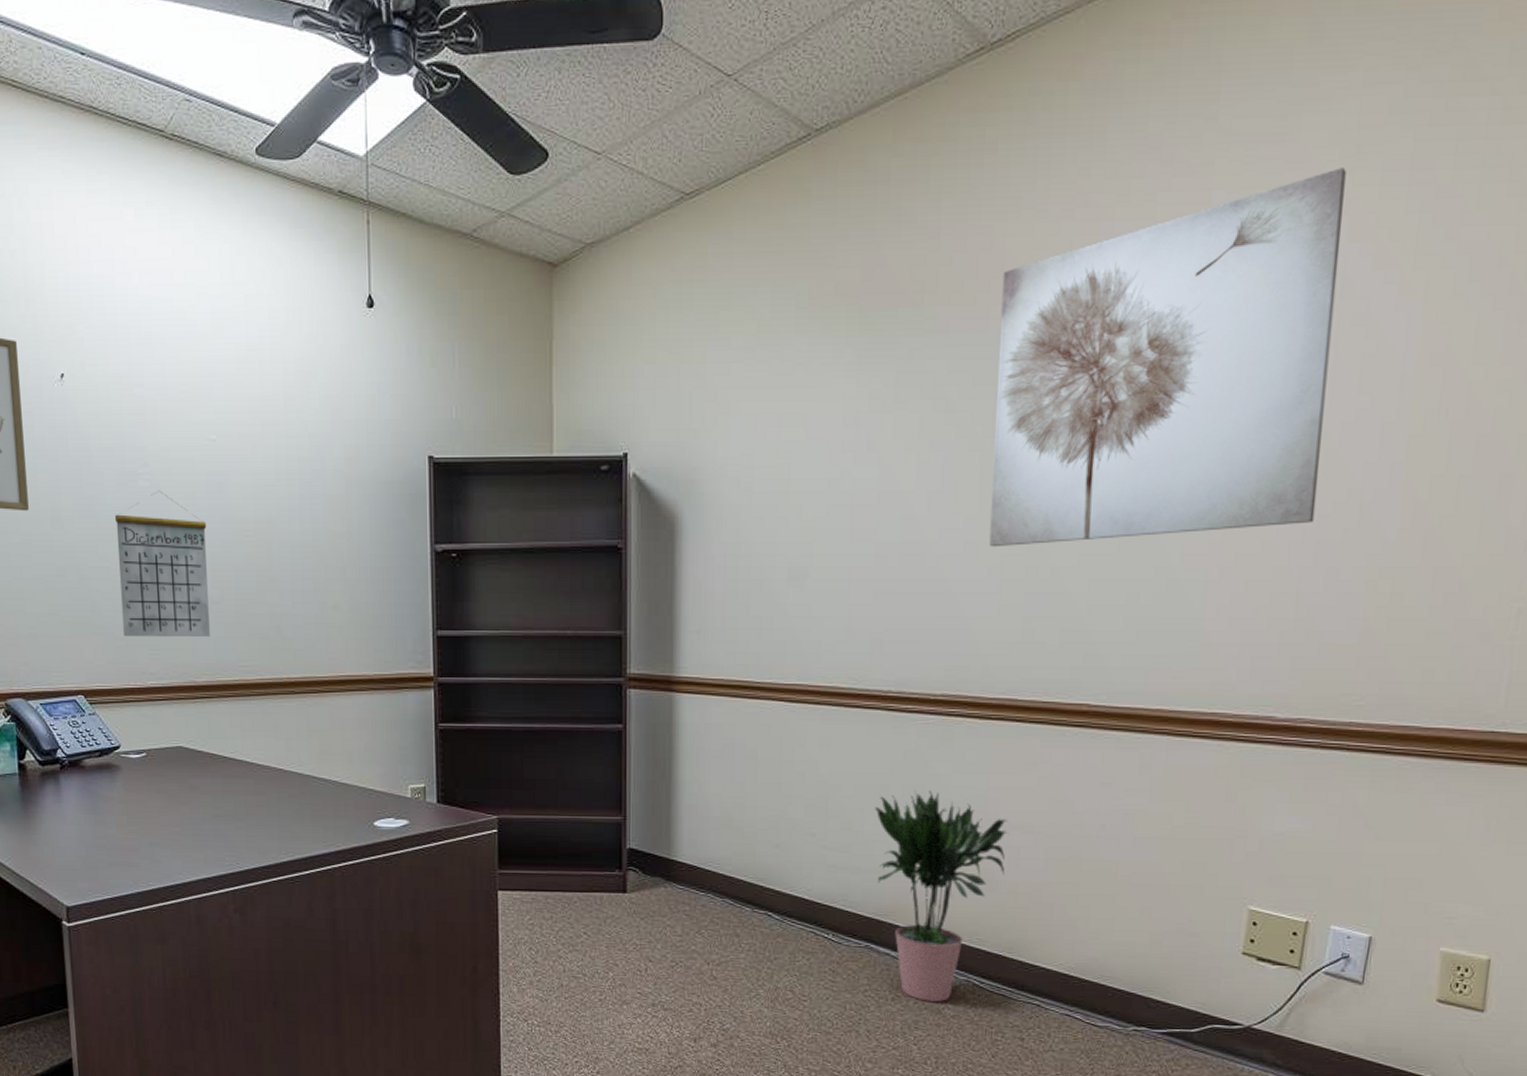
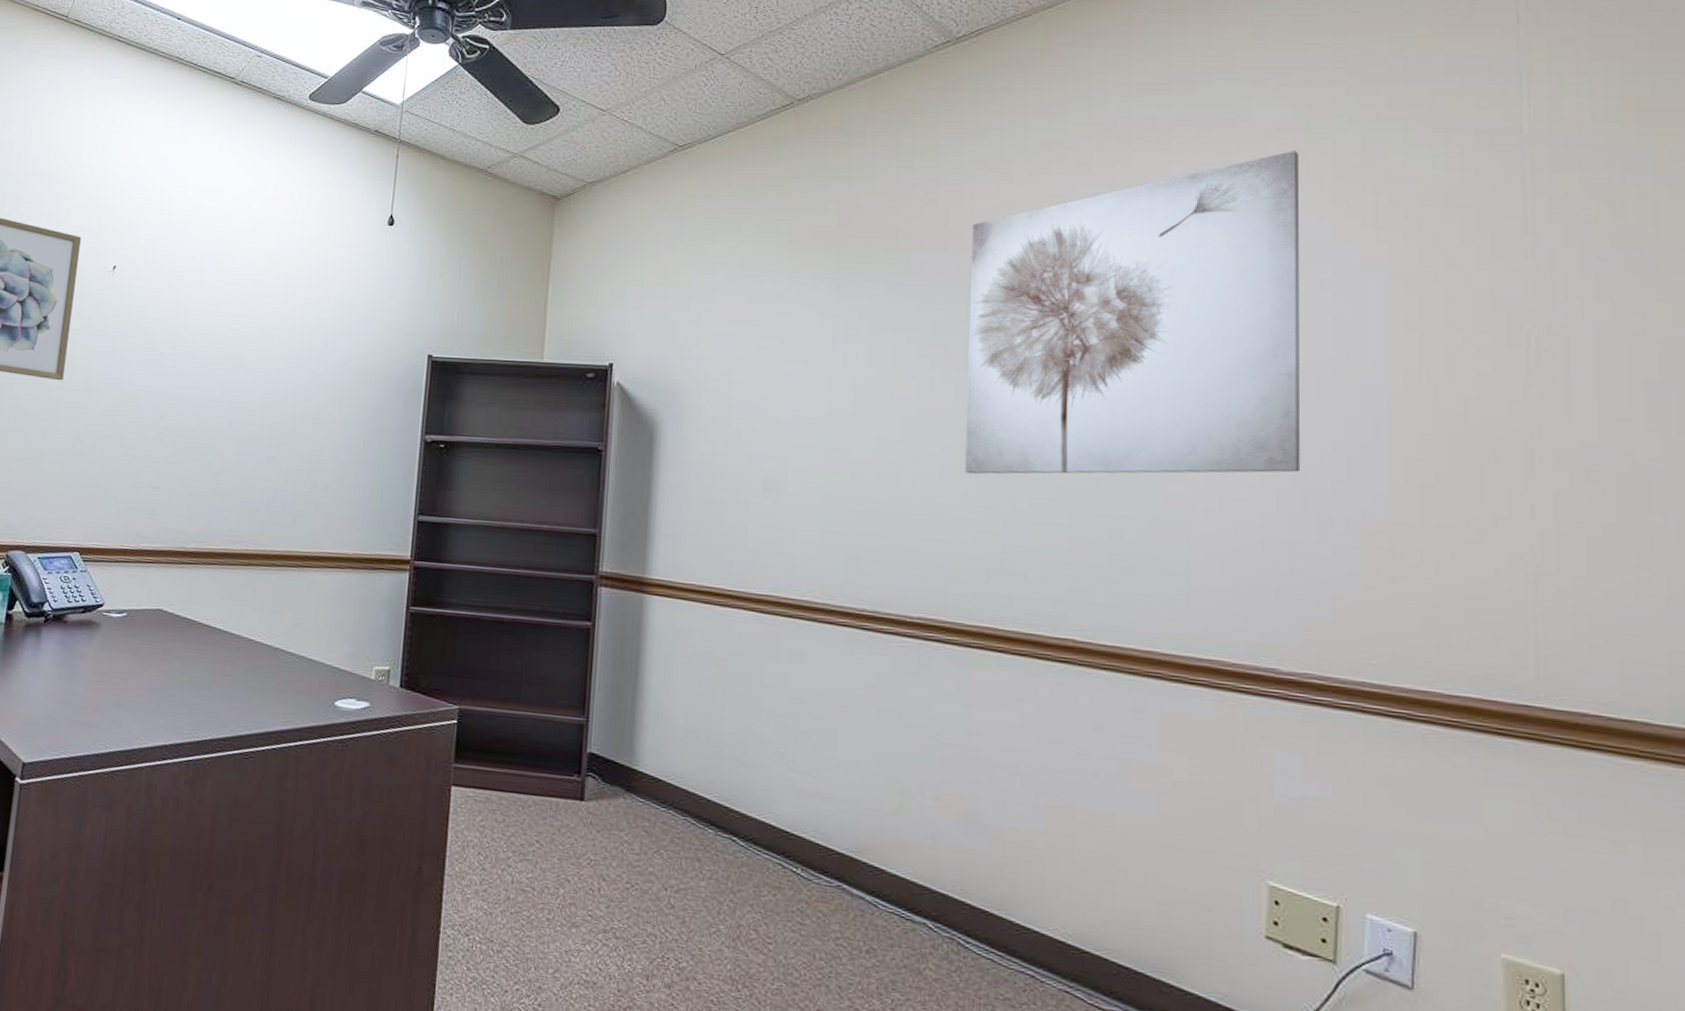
calendar: present [115,490,210,638] -> none [125,370,219,506]
potted plant: present [875,790,1009,1002] -> none [849,717,993,961]

